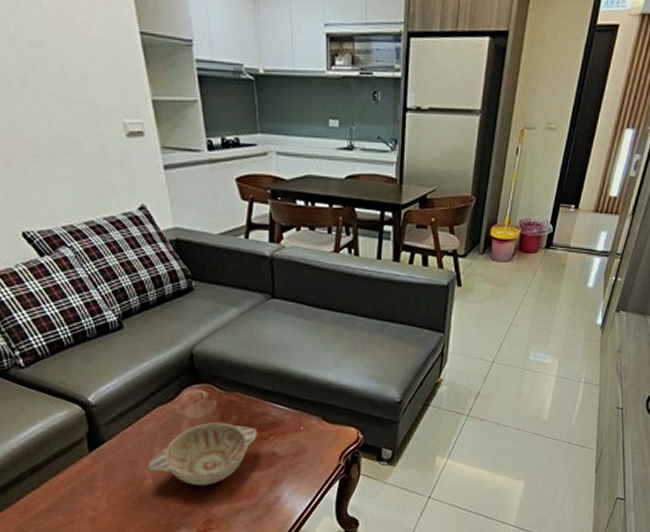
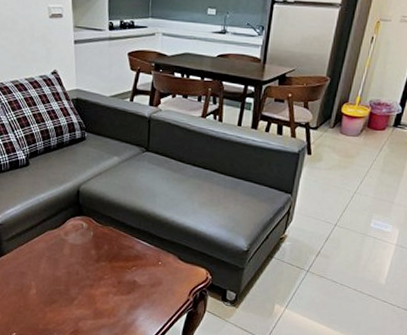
decorative bowl: present [148,422,257,486] -> none [35,249,123,301]

